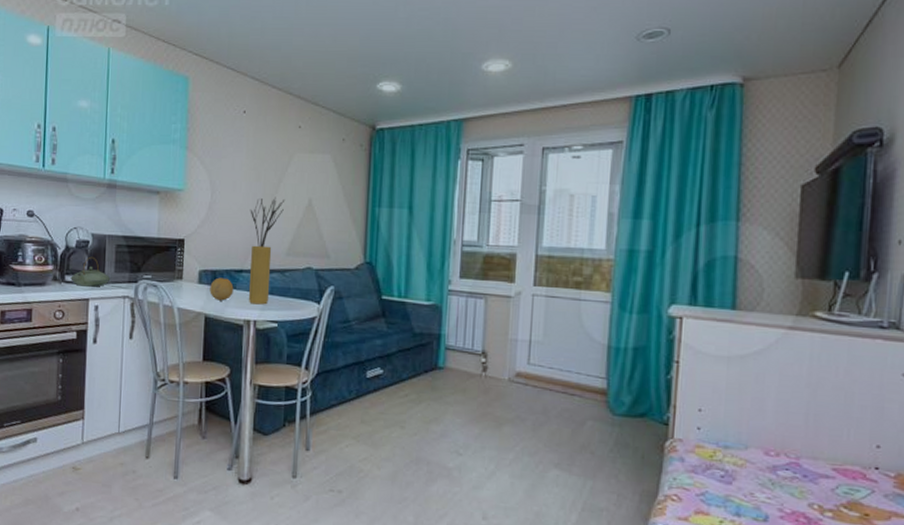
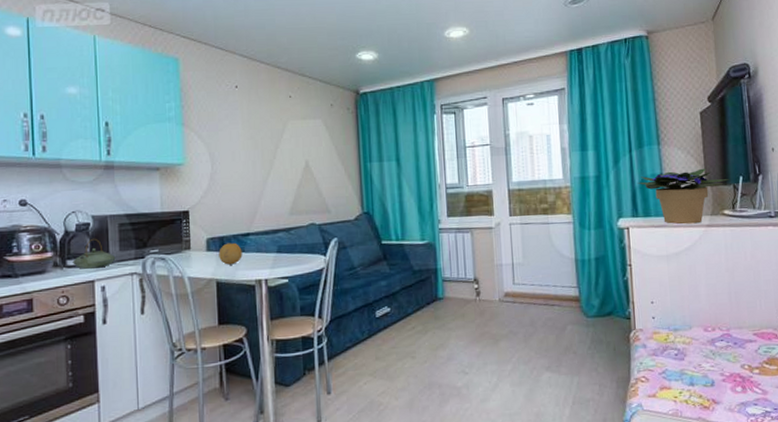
vase: present [248,196,286,305] -> none [251,162,284,264]
potted flower: none [701,255,829,324] -> present [637,168,729,224]

